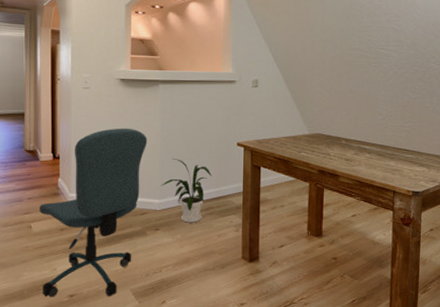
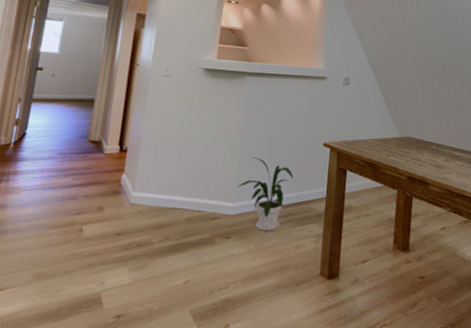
office chair: present [40,128,148,298] -> none [84,121,227,318]

